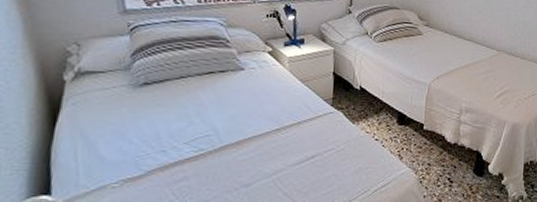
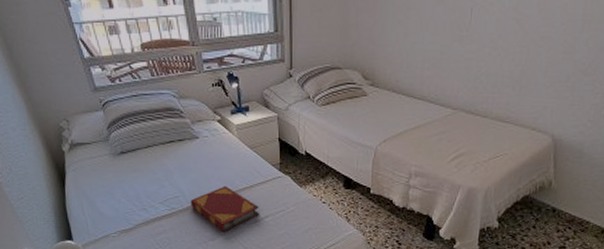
hardback book: none [224,122,306,177] -> present [190,186,260,233]

